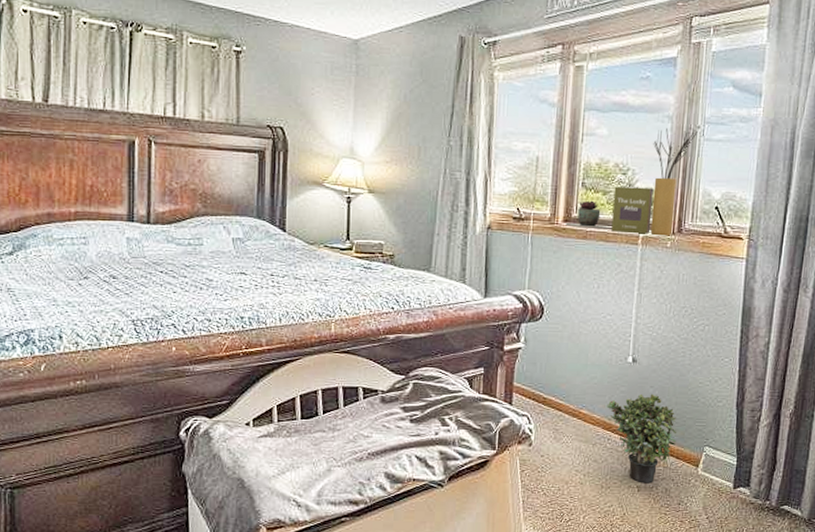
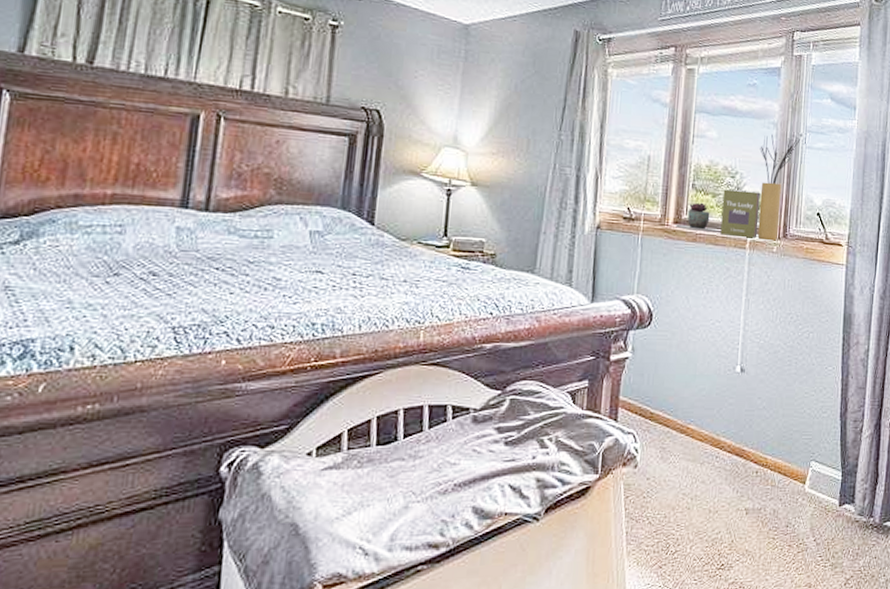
potted plant: present [607,393,677,483] -> none [715,405,784,505]

